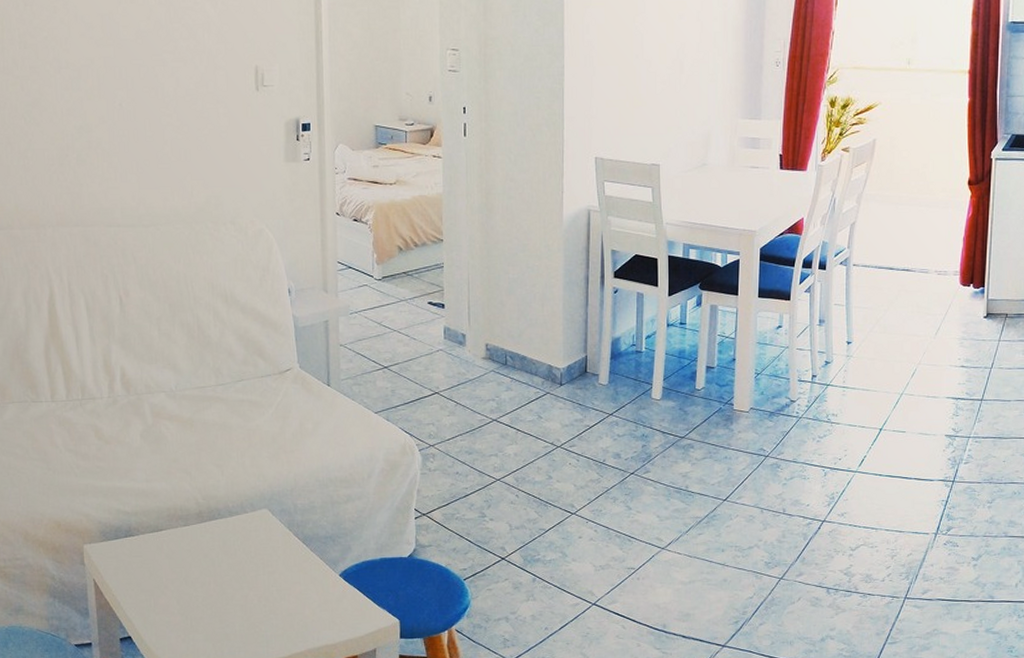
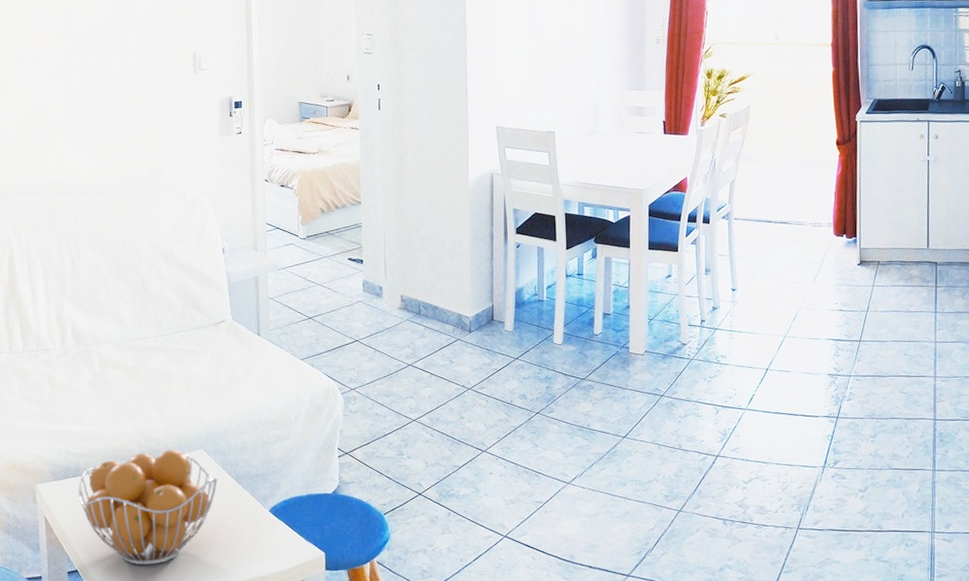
fruit basket: none [130,508,283,632] -> present [78,449,218,566]

